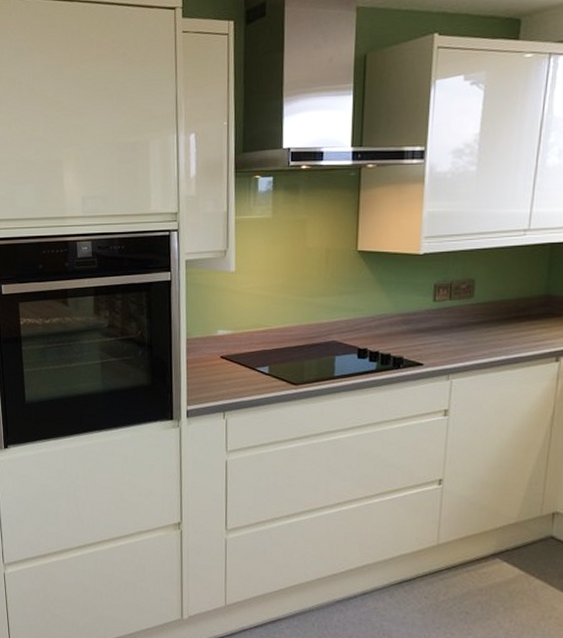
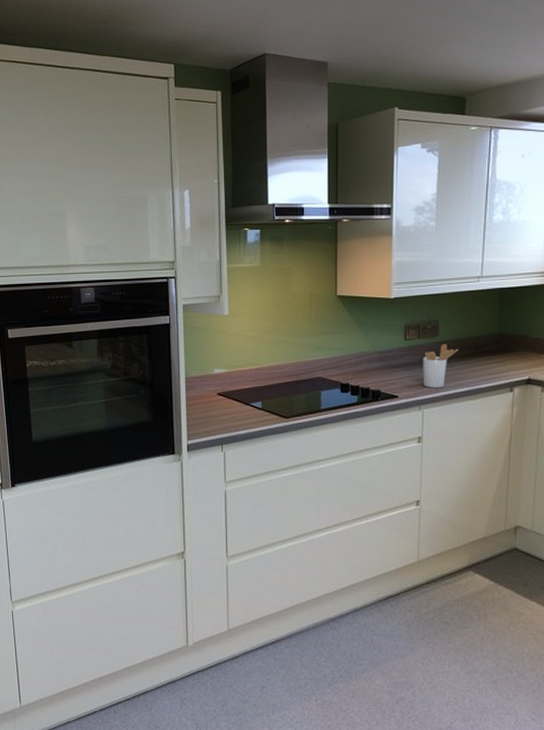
utensil holder: none [452,306,497,355] -> present [423,344,459,388]

